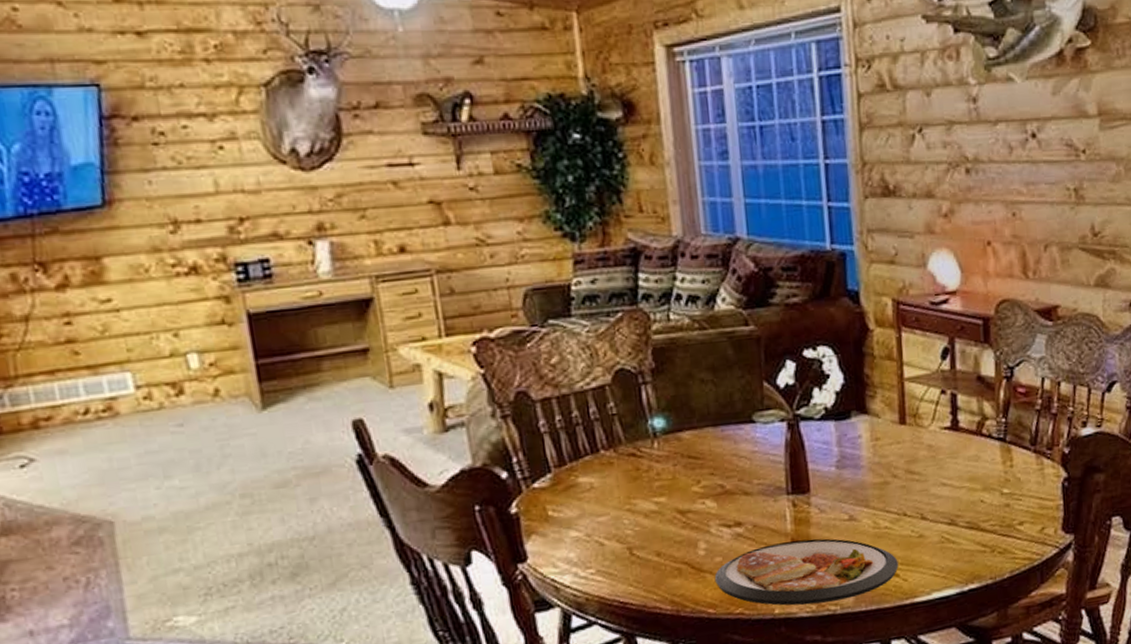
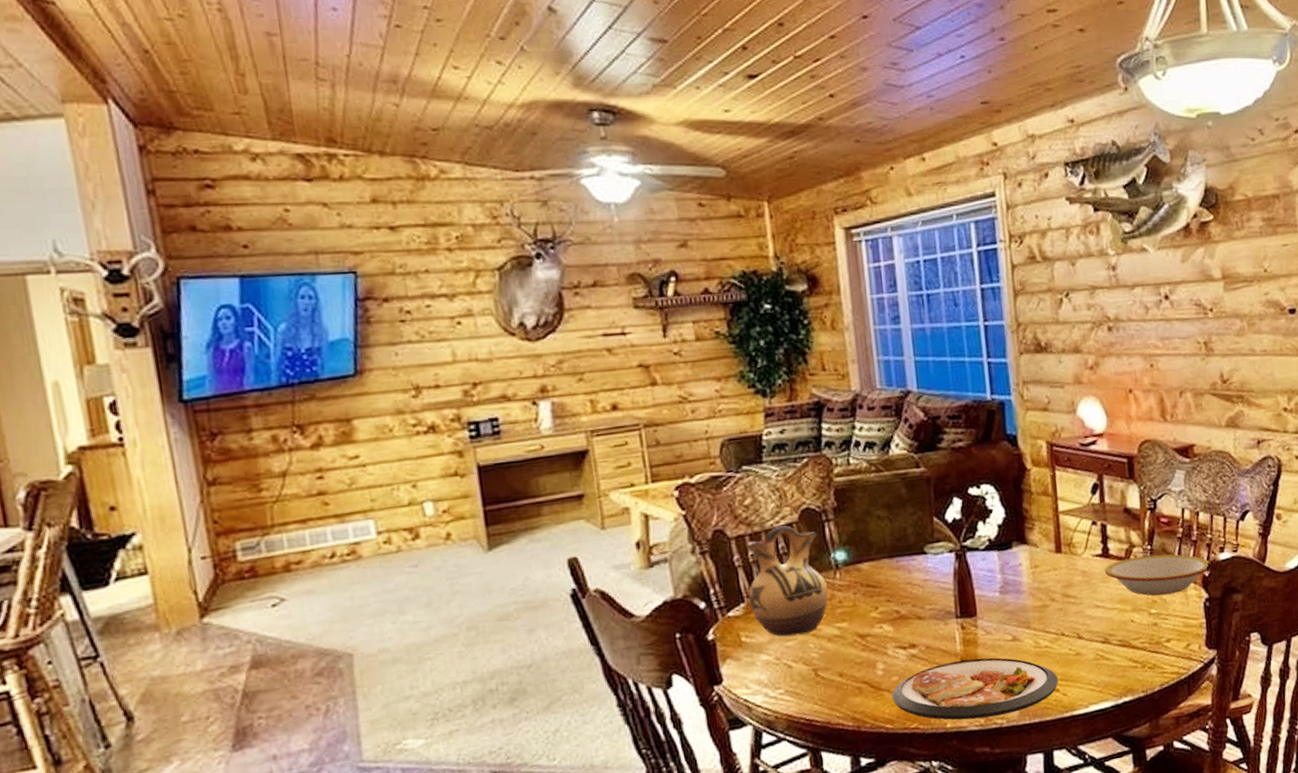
ceramic pitcher: none [553,388,645,512] -> present [746,526,829,637]
bowl: none [953,428,1072,474] -> present [1104,554,1211,596]

